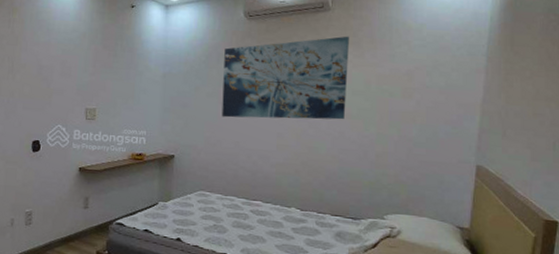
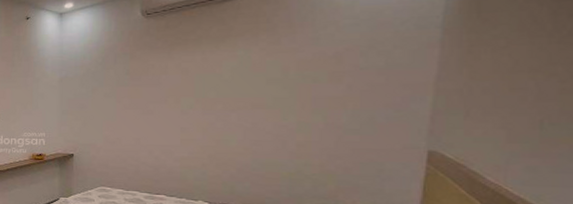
wall art: present [221,36,349,120] -> none [120,23,262,116]

